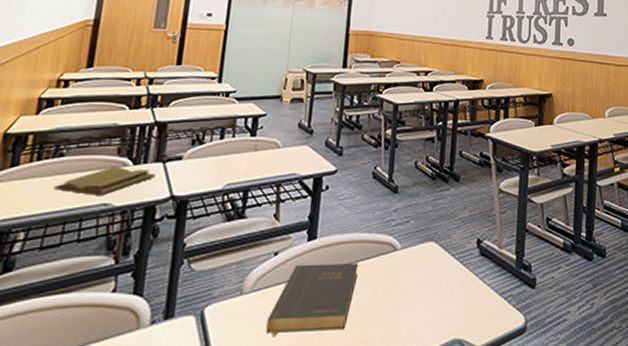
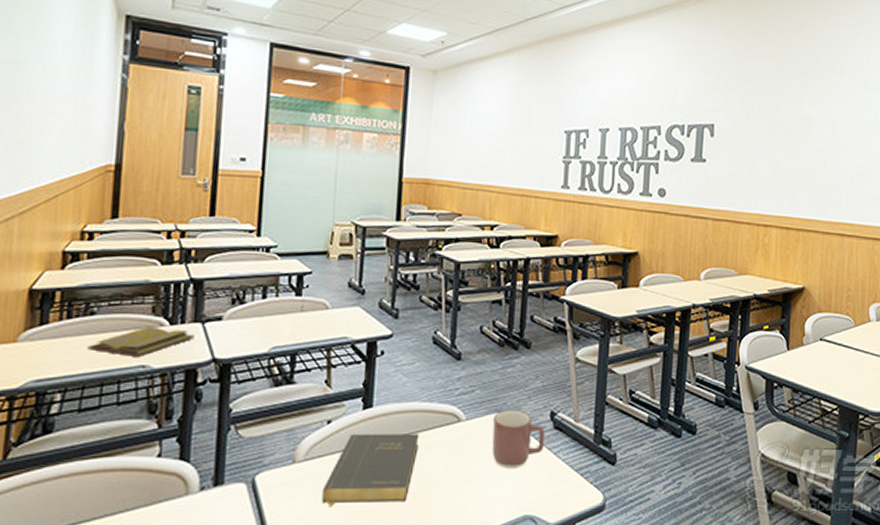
mug: none [424,239,472,294] -> present [491,410,545,468]

